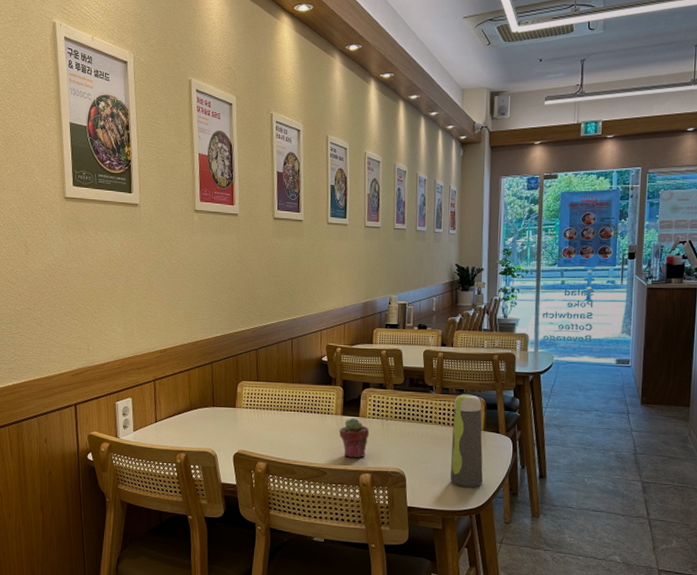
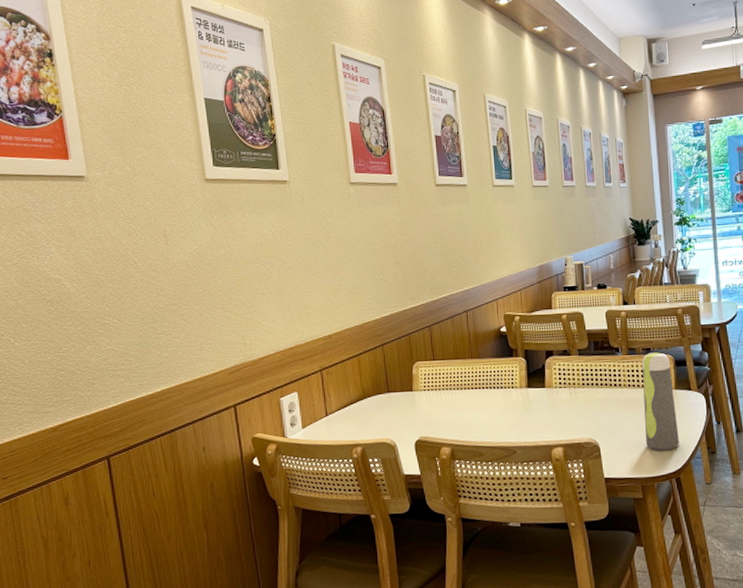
potted succulent: present [339,418,370,458] -> none [525,389,558,433]

